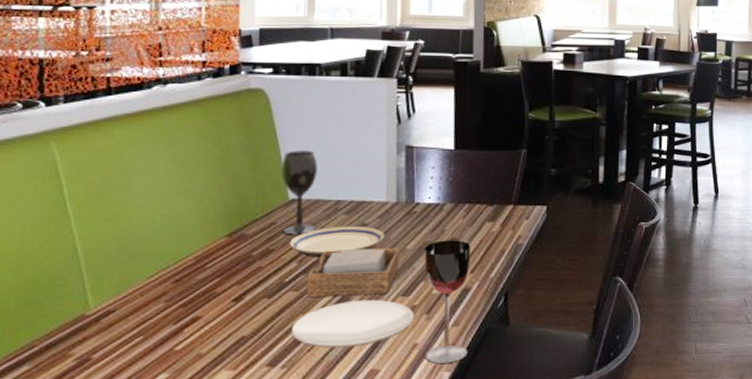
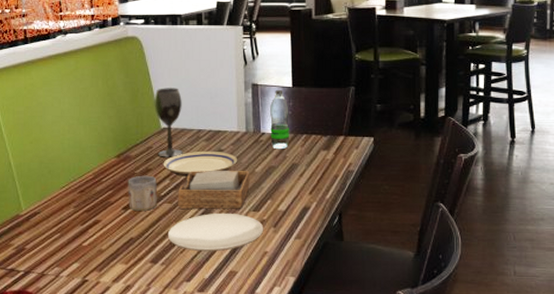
mug: none [240,257,281,302] -> present [128,175,158,211]
wineglass: present [424,240,470,364] -> none [270,165,309,270]
bottle: none [426,153,450,222] -> present [270,90,289,150]

